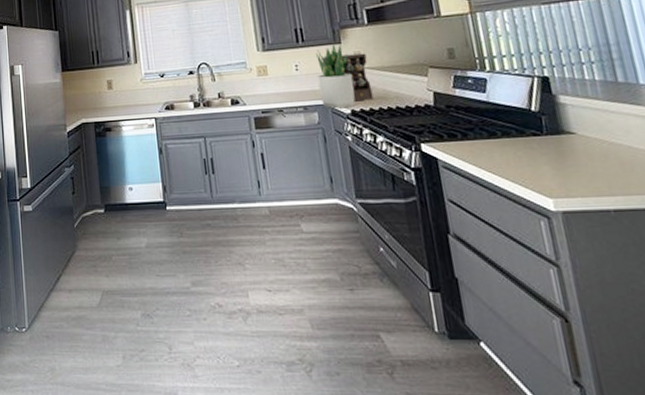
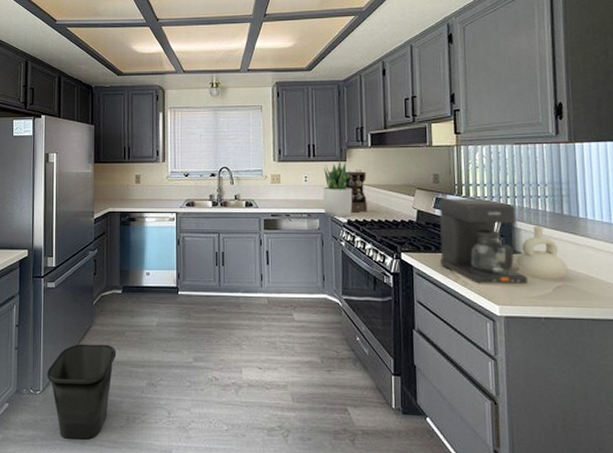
waste bin: none [32,272,105,383] -> present [47,344,117,440]
coffee maker: none [458,71,585,174] -> present [439,198,528,285]
ceramic jug: none [566,98,637,163] -> present [516,225,569,280]

